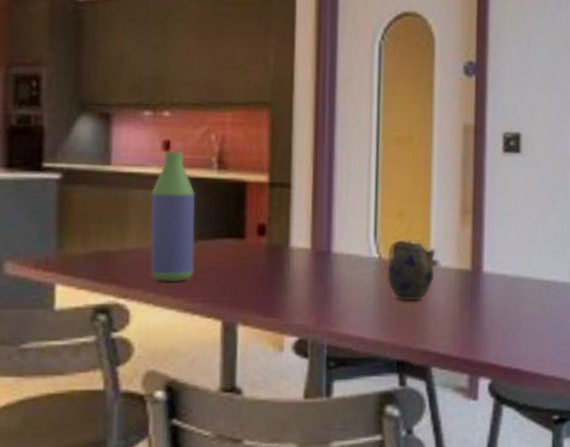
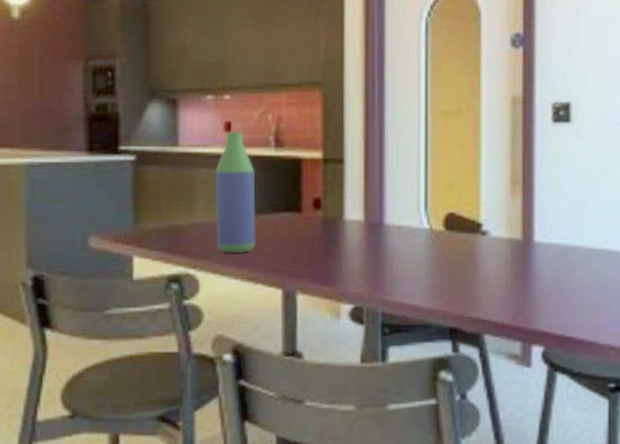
teapot: present [387,241,436,300] -> none [438,212,487,270]

